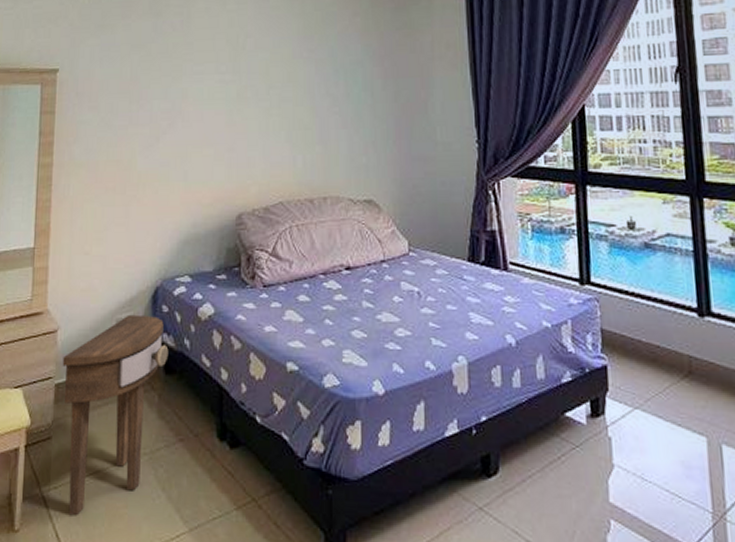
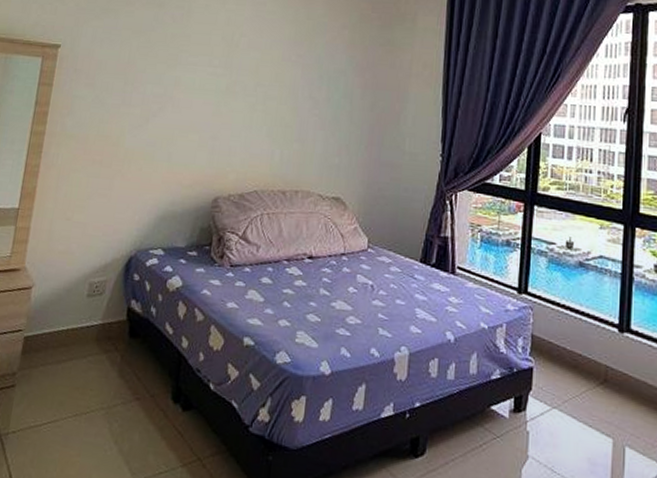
side table: present [62,314,169,516] -> none [23,279,136,460]

